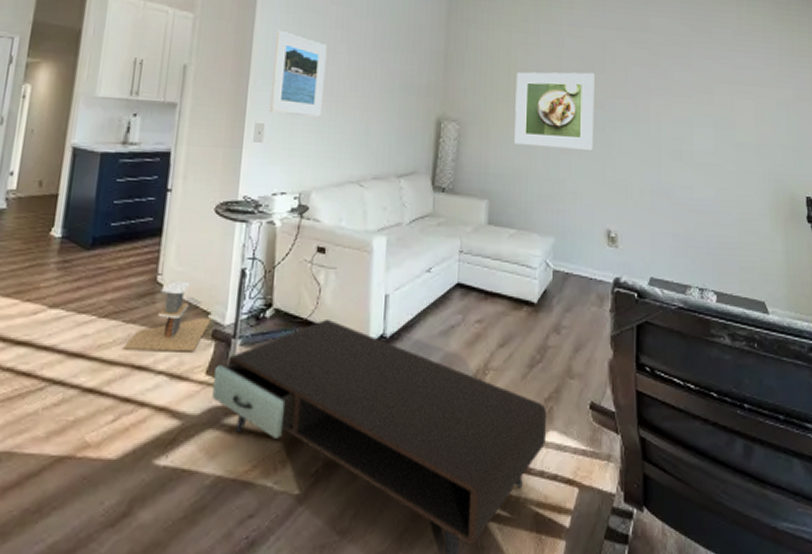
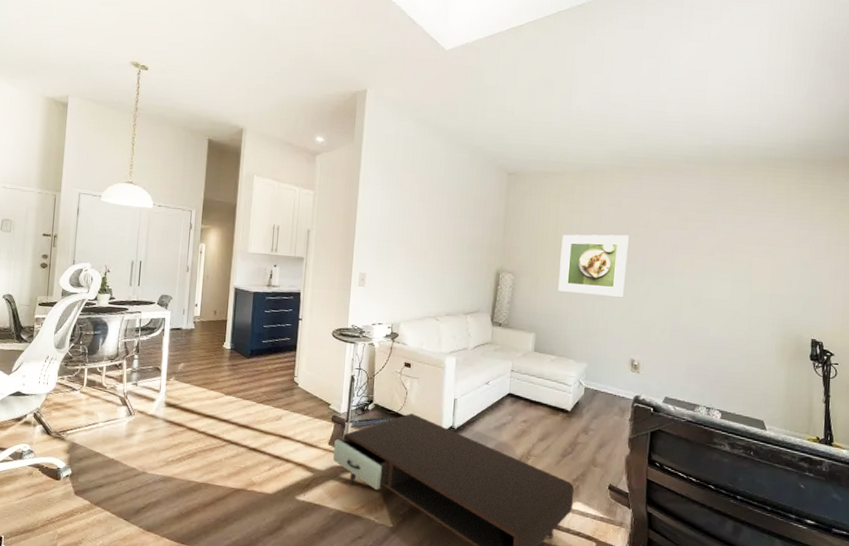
side table: present [122,281,212,352] -> none [273,381,331,430]
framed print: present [269,30,328,118] -> none [369,202,413,269]

